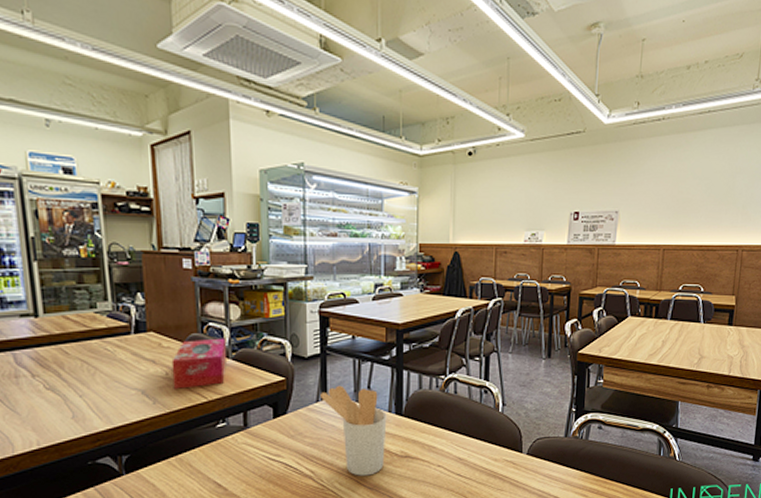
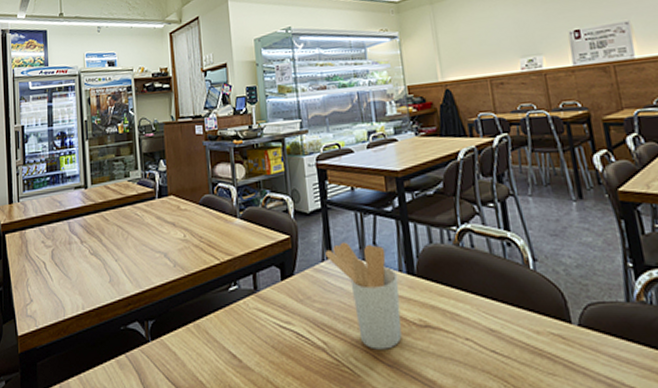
tissue box: present [171,338,226,389] -> none [188,197,235,251]

